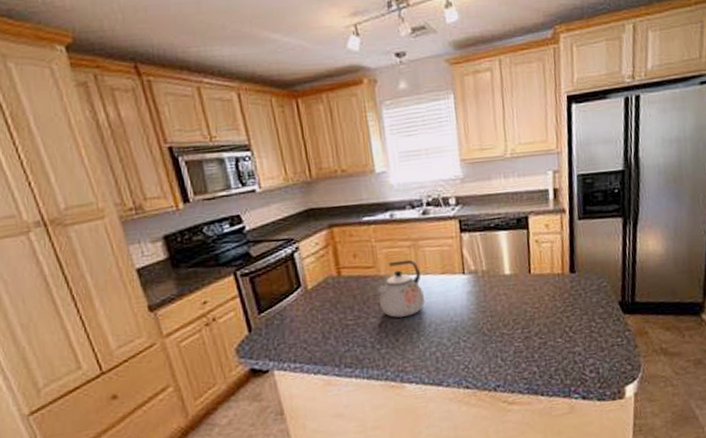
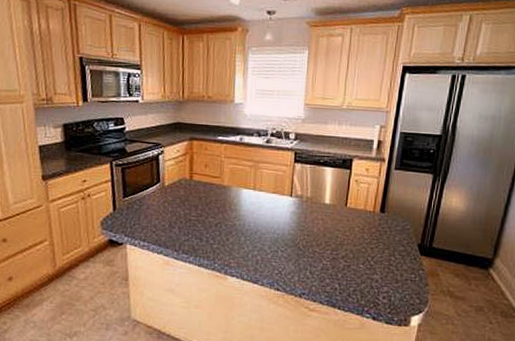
kettle: present [377,259,424,318] -> none [219,176,257,223]

